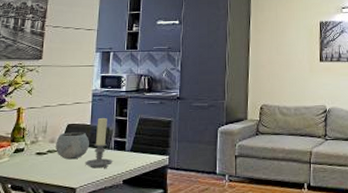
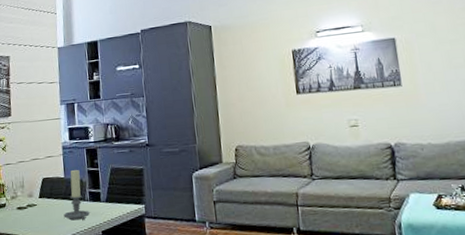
bowl: present [56,132,89,160] -> none [34,185,66,213]

